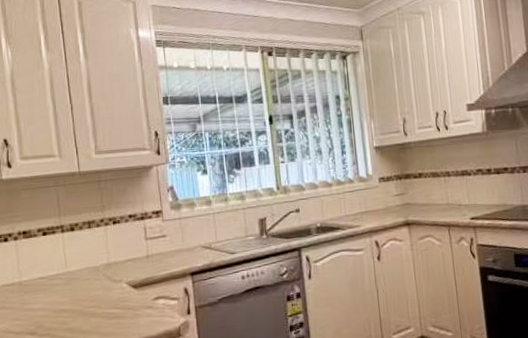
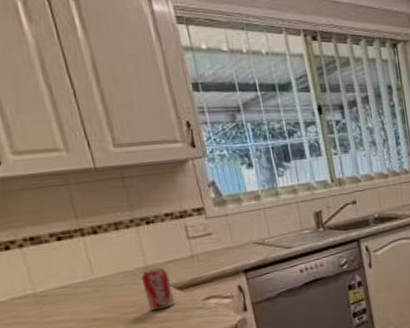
beverage can: none [103,265,128,306] -> present [141,267,174,311]

